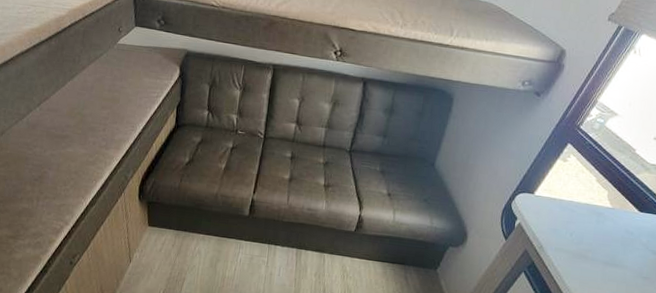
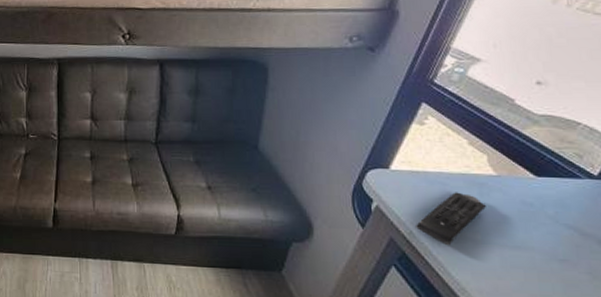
remote control: none [546,218,600,260] -> present [416,192,486,246]

